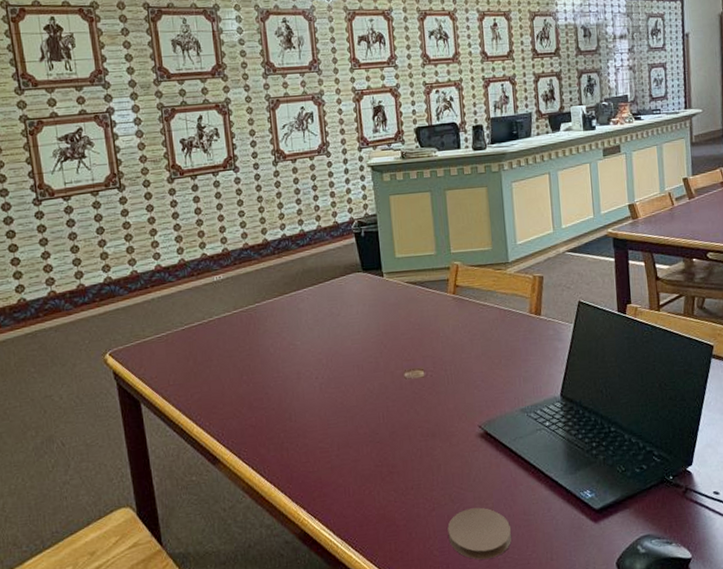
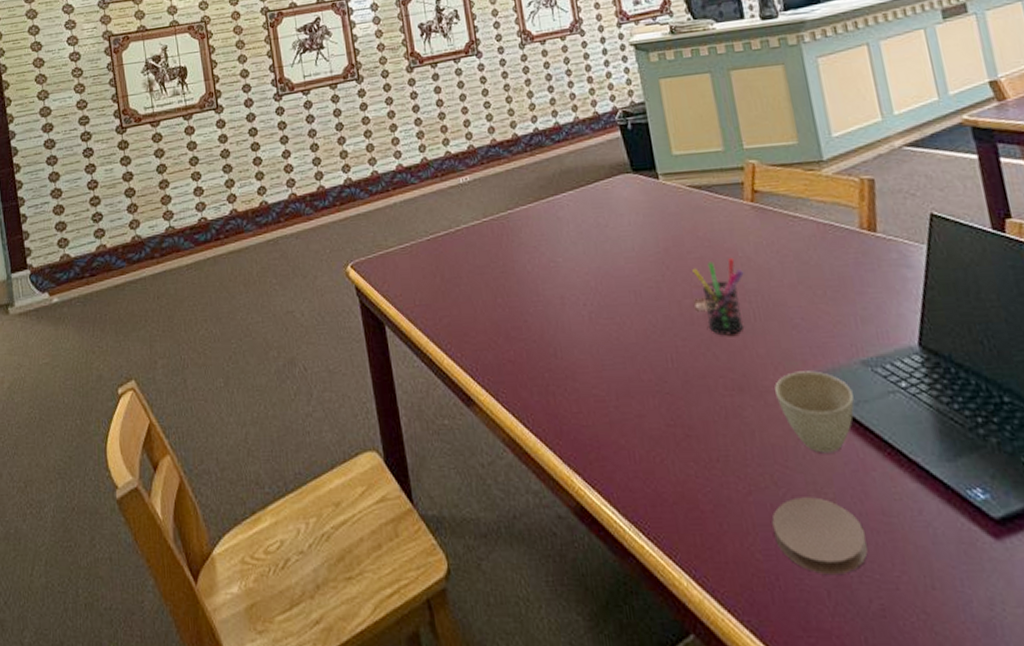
pen holder: none [404,337,443,396] -> present [692,257,744,336]
cup: none [458,418,513,477] -> present [774,371,855,453]

